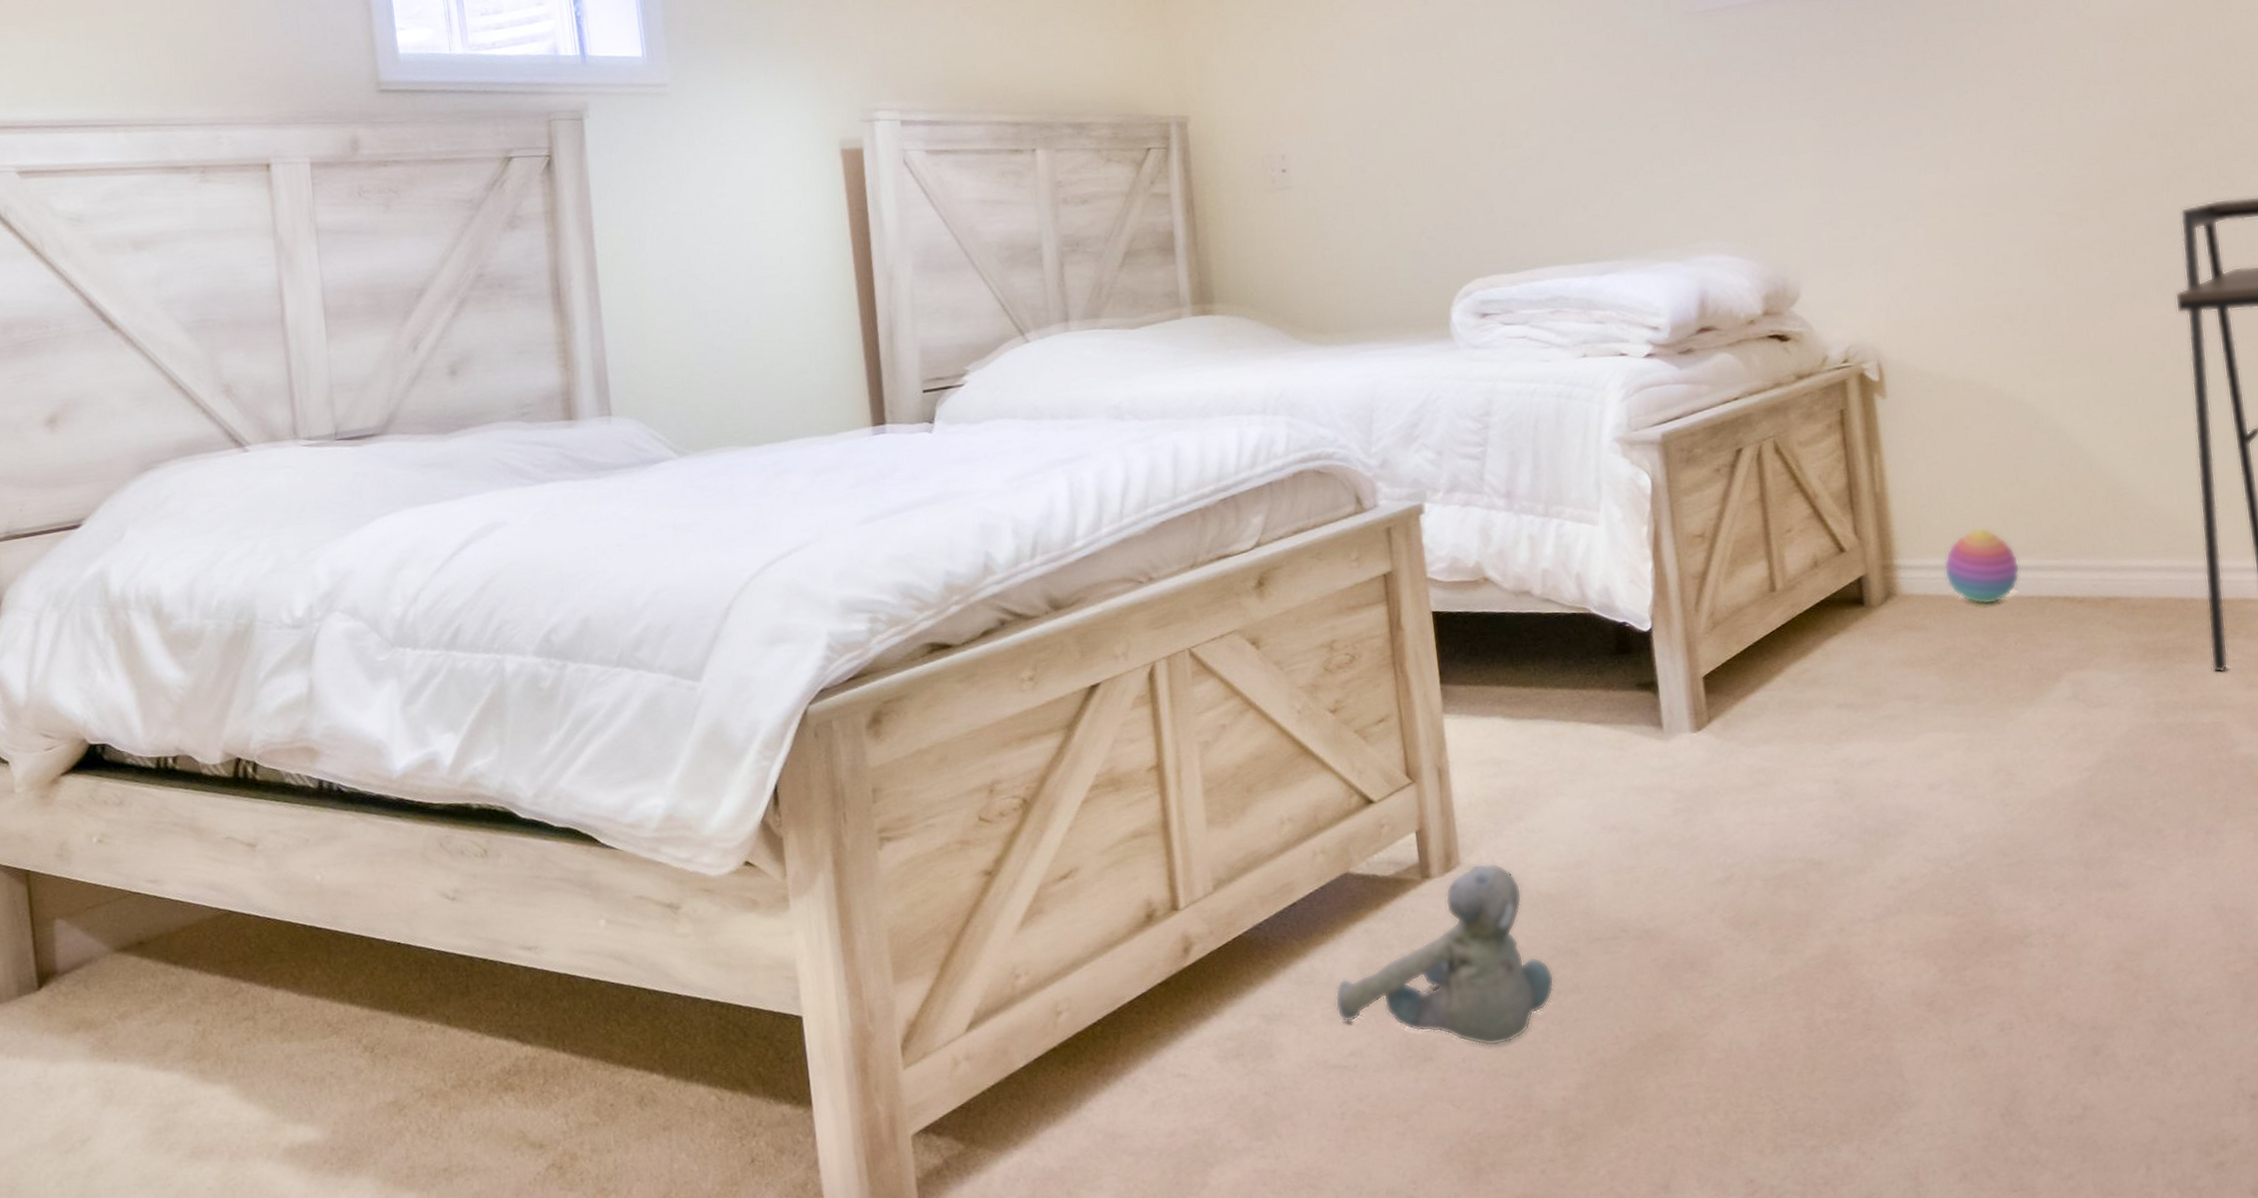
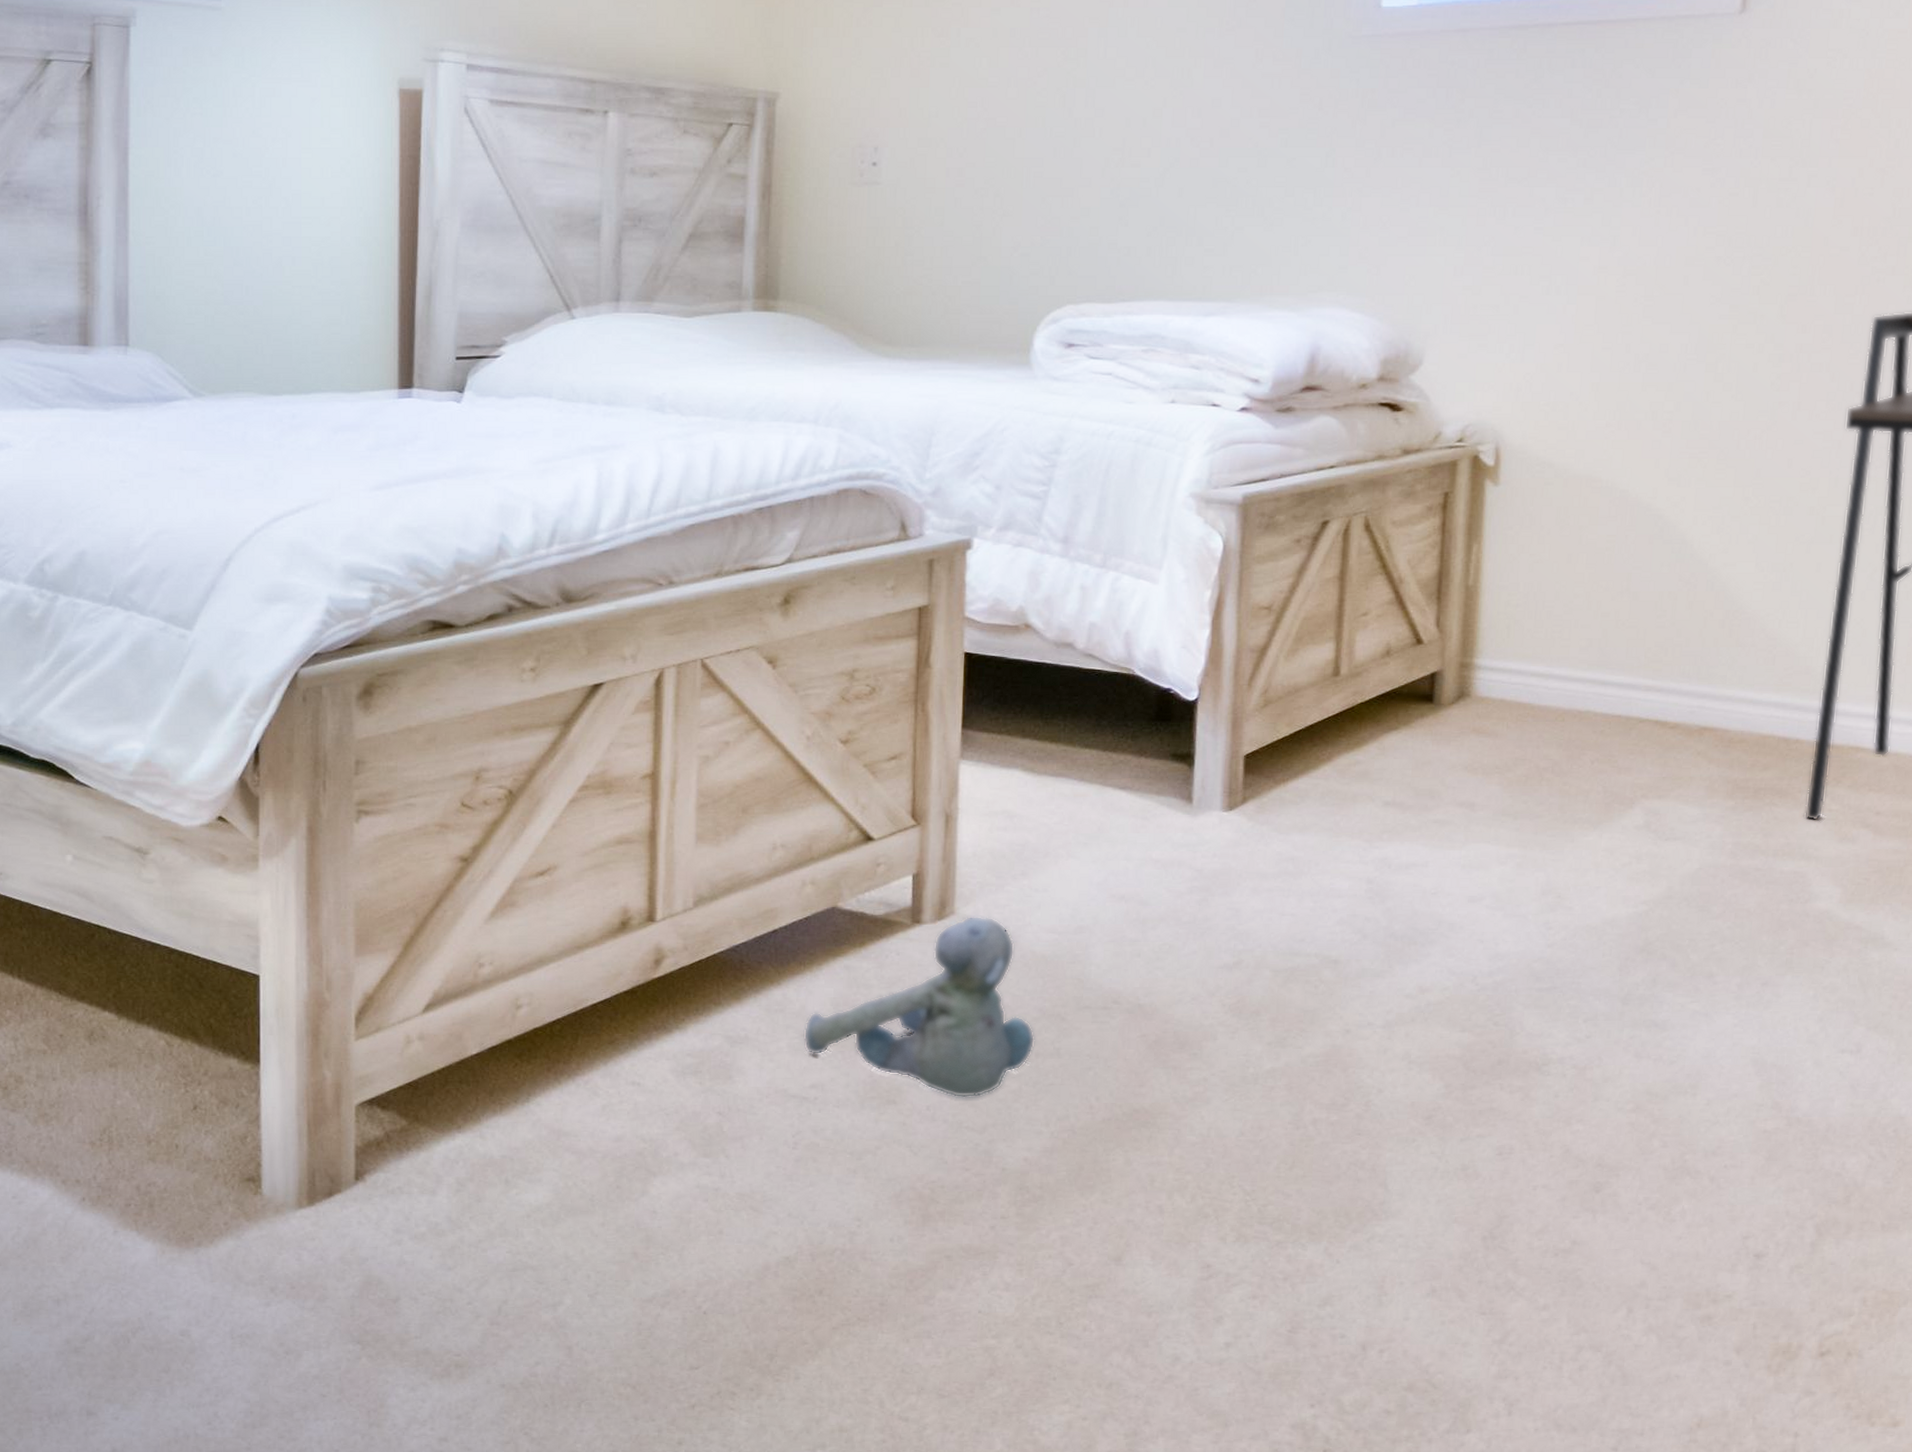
stacking toy: present [1943,527,2021,605] -> none [1527,636,1613,718]

